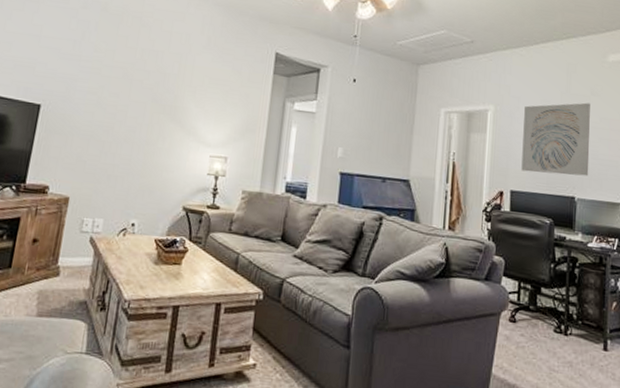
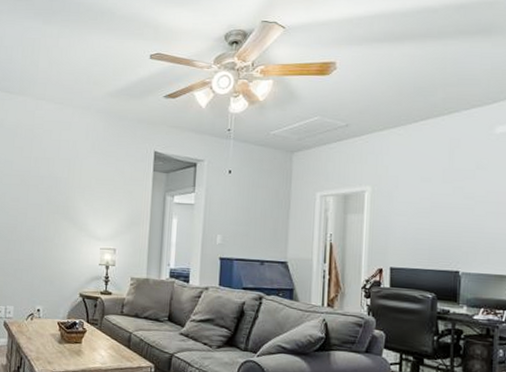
wall art: present [521,102,590,176] -> none [401,177,475,251]

